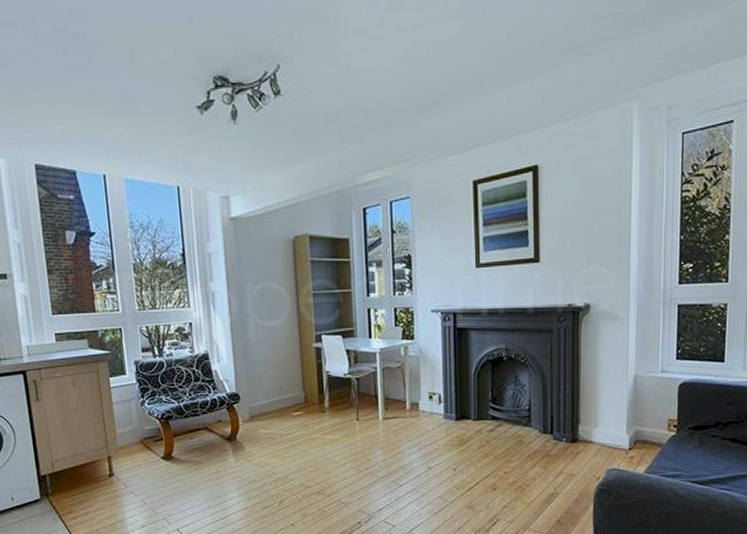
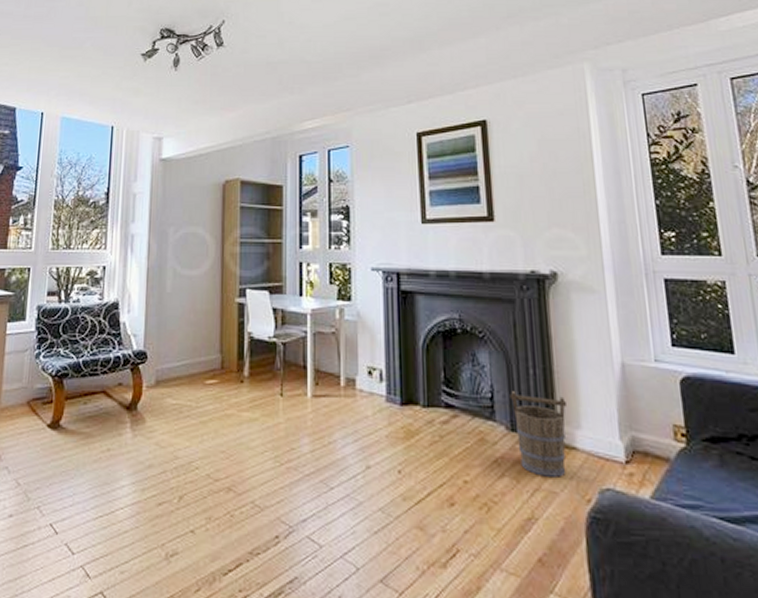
bucket: none [544,403,588,464] -> present [510,391,566,477]

